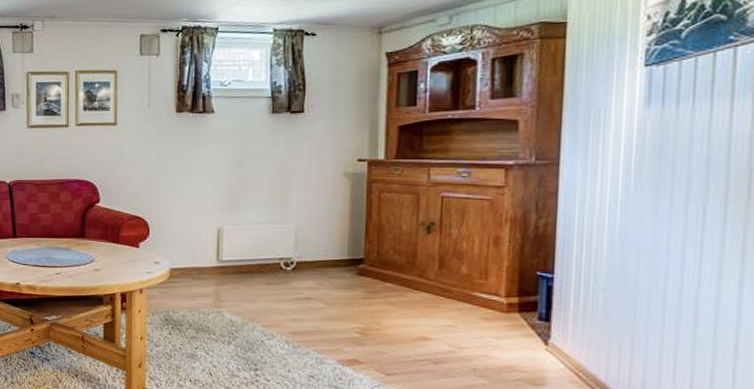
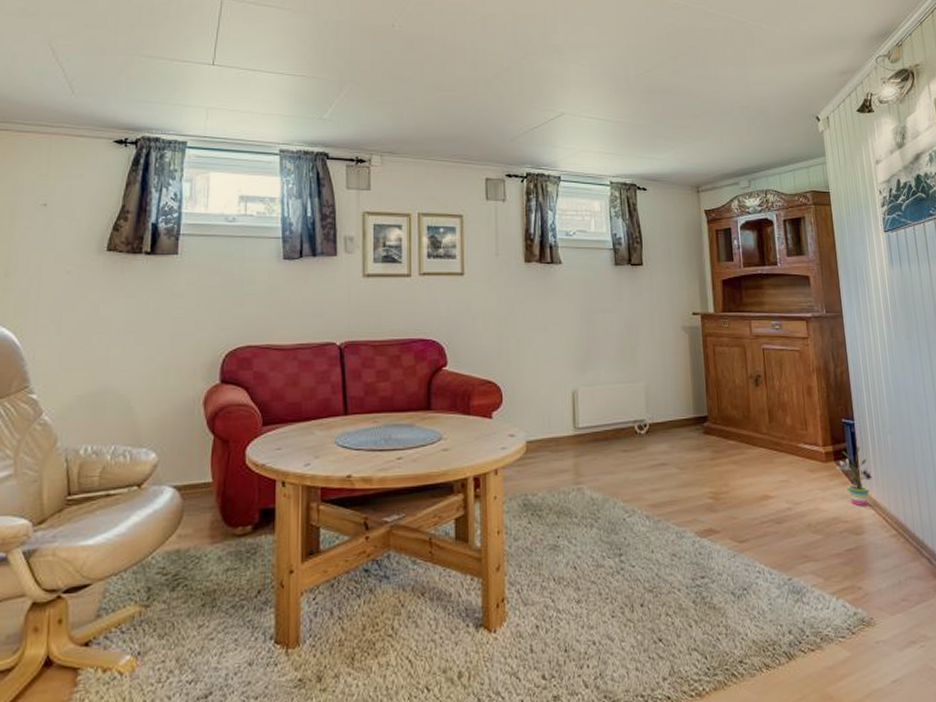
potted plant: none [519,301,571,360] -> present [836,447,875,507]

